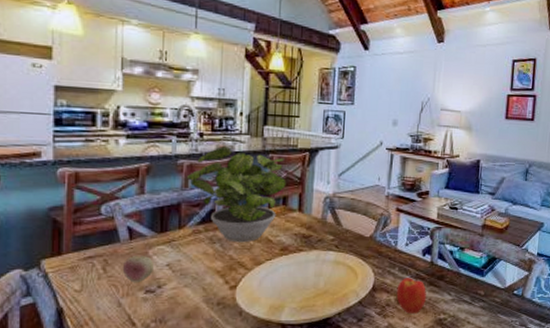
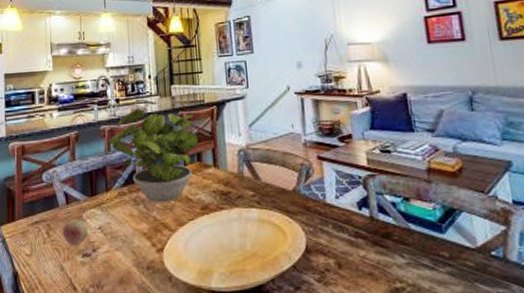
apple: present [396,278,426,314] -> none [334,236,373,281]

